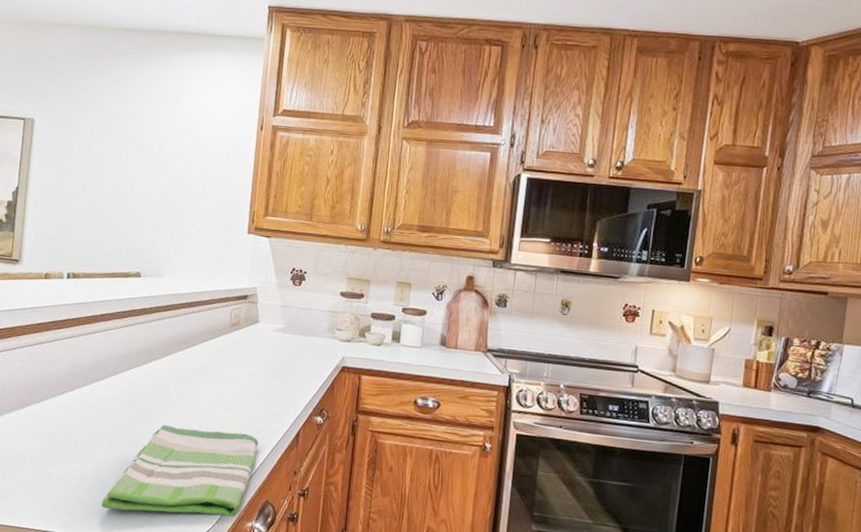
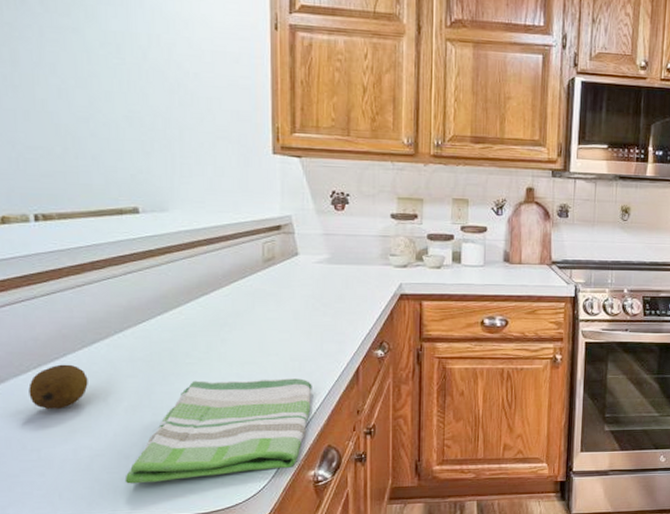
fruit: none [43,397,86,435] -> present [28,364,88,410]

